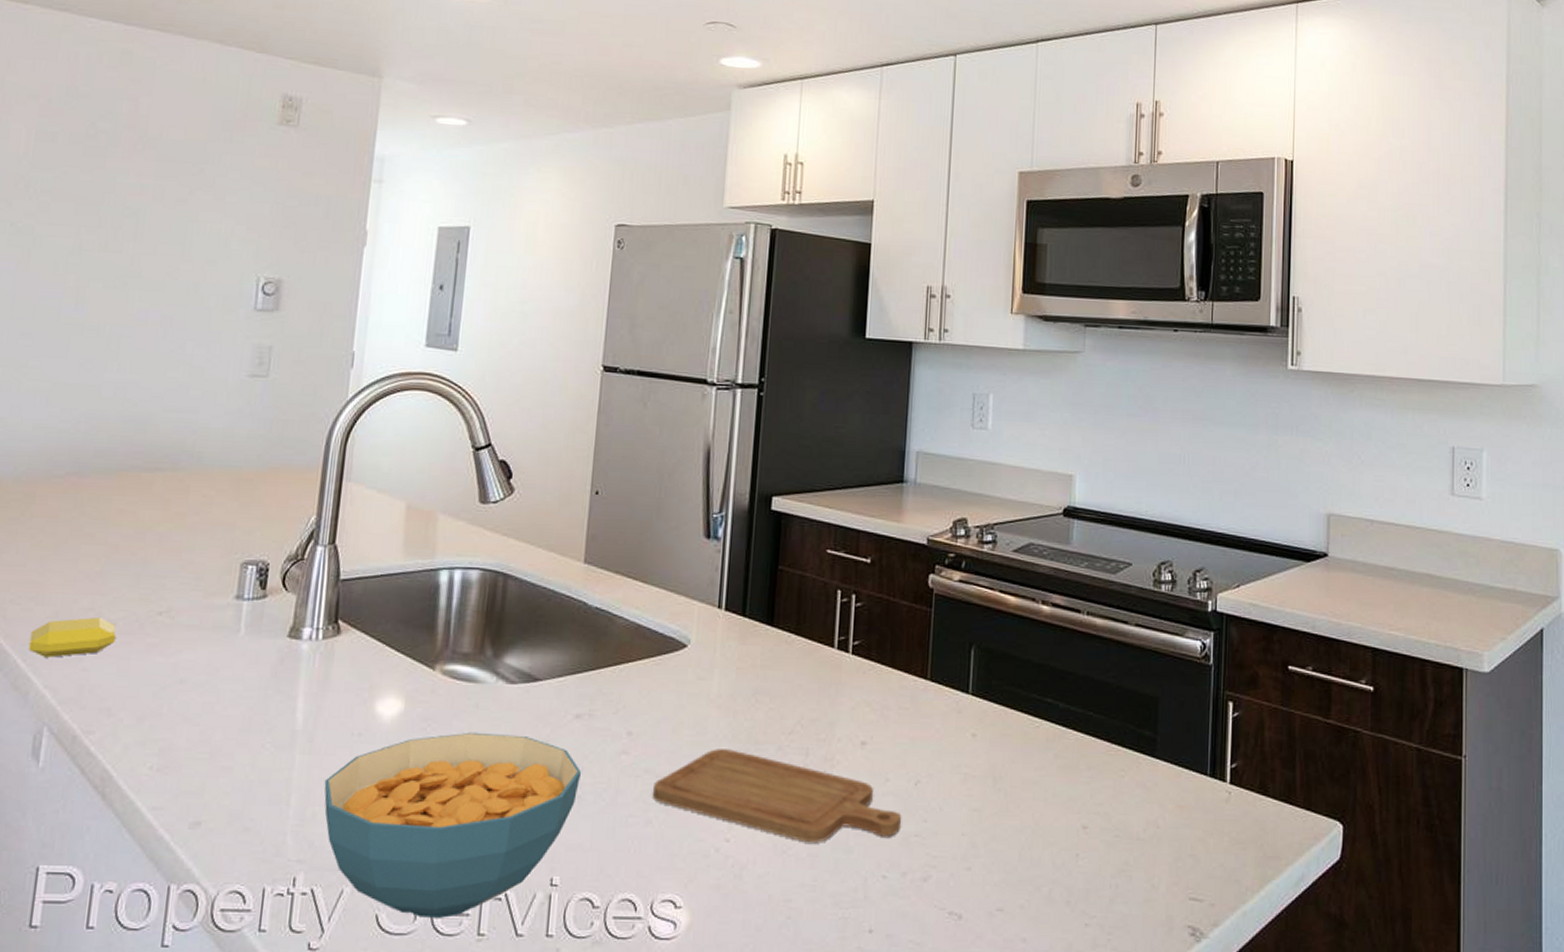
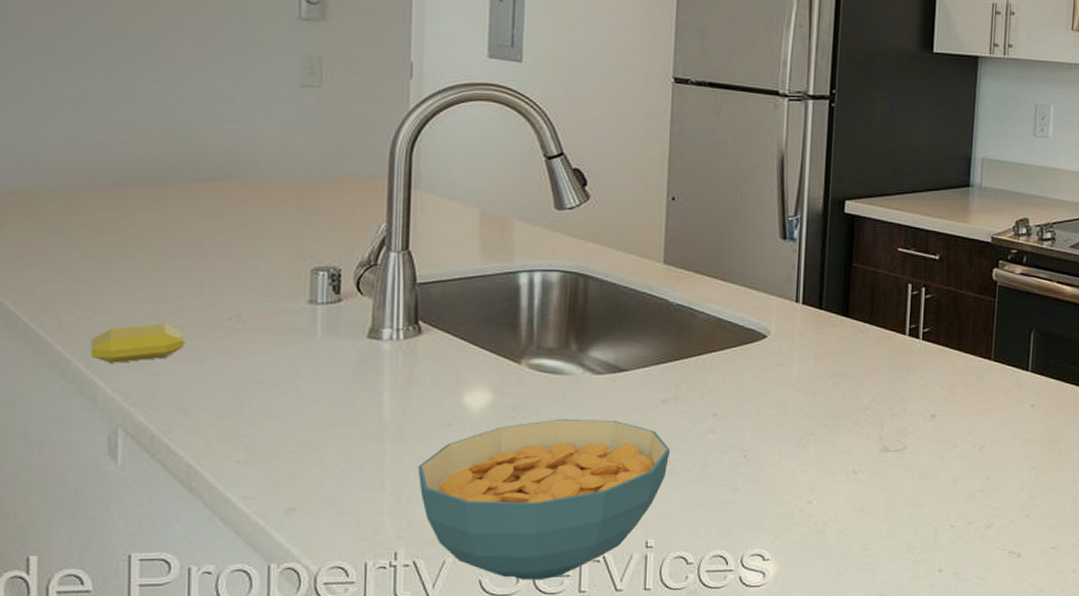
chopping board: present [653,749,902,843] -> none [739,425,968,501]

